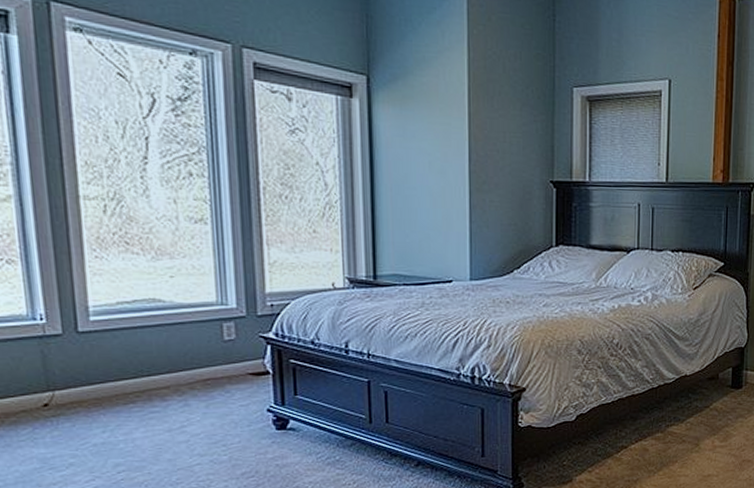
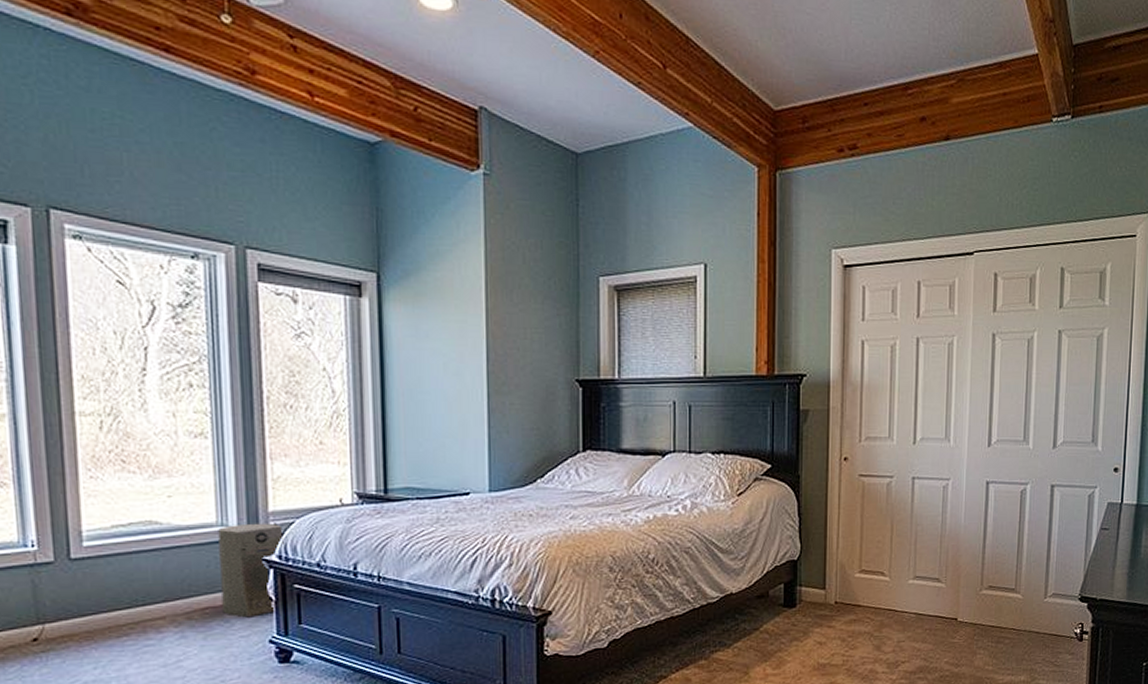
air purifier: none [218,303,280,389] -> present [218,523,284,618]

